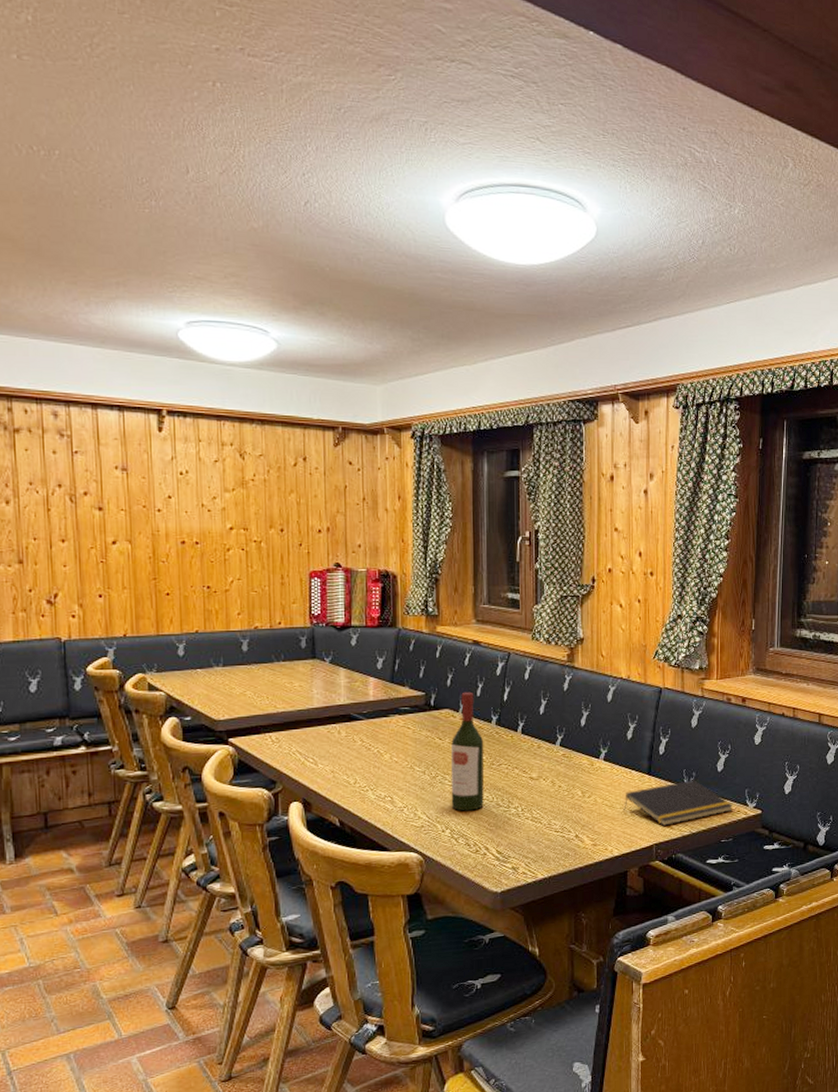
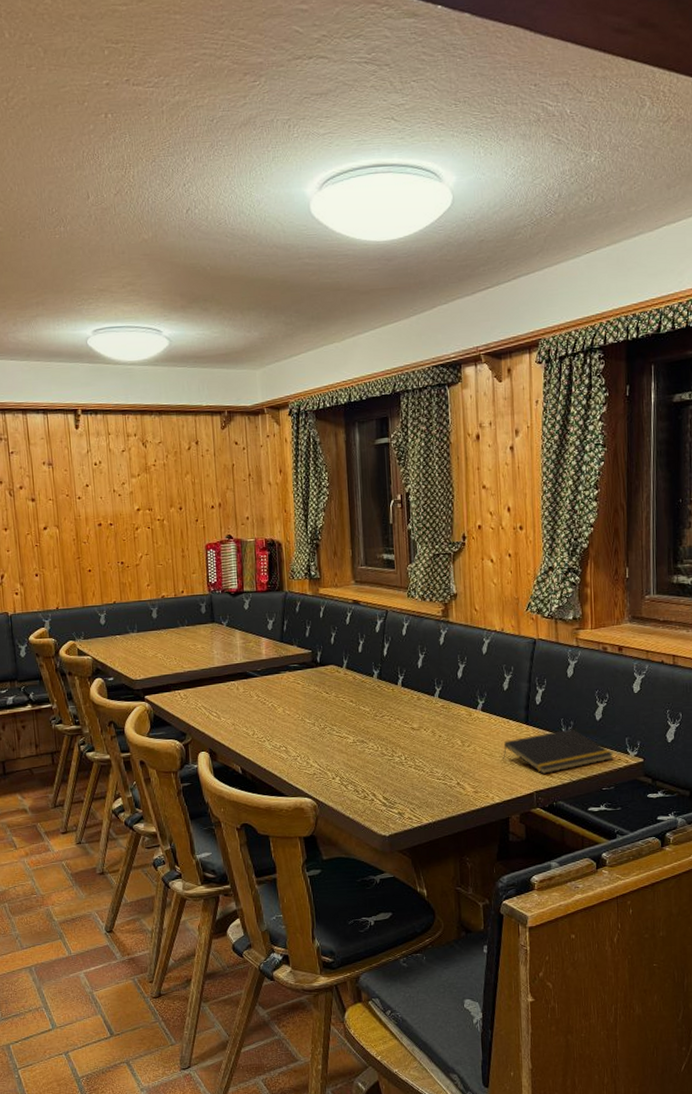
wine bottle: present [451,691,484,811] -> none [337,648,370,760]

